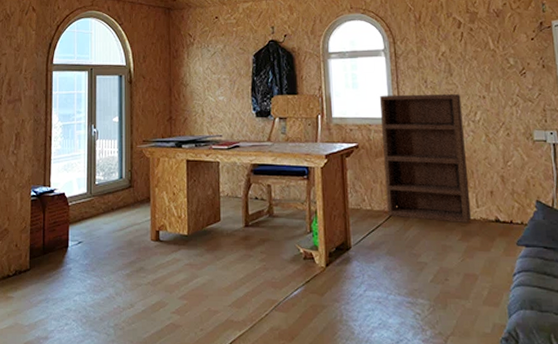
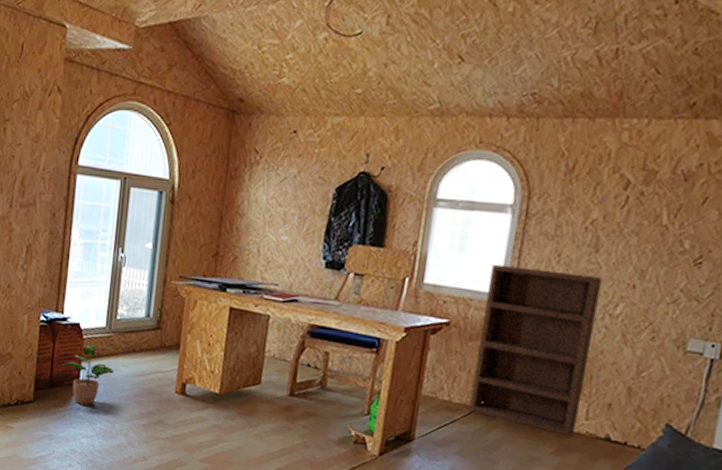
potted plant: none [51,209,98,265] -> present [60,343,114,406]

